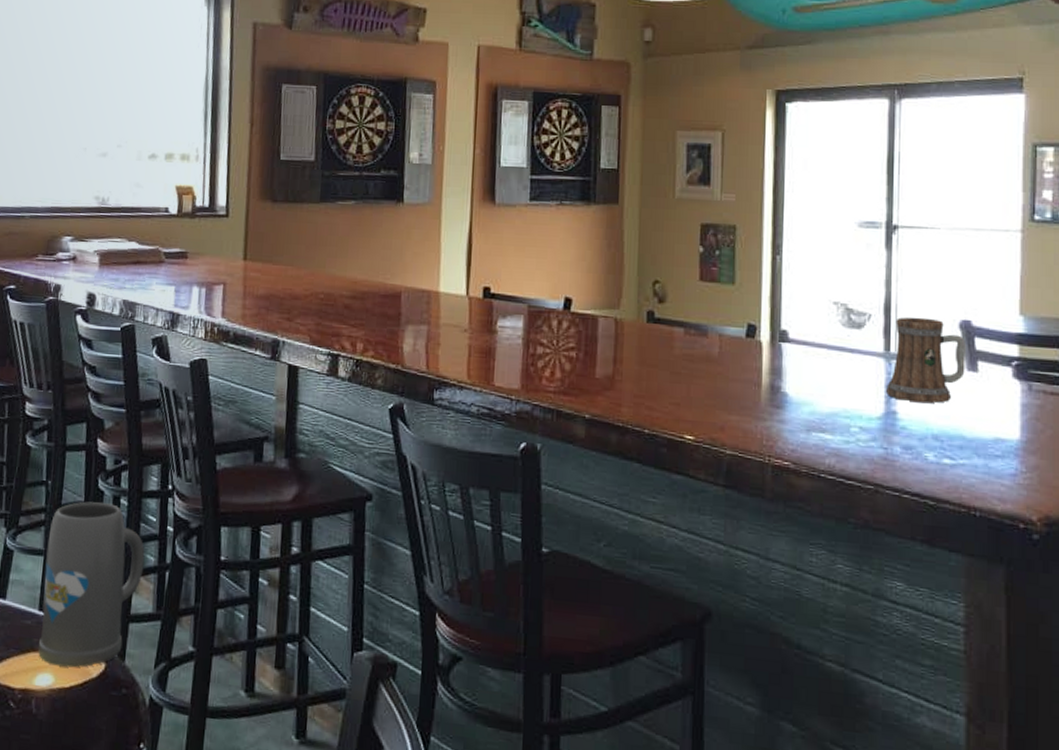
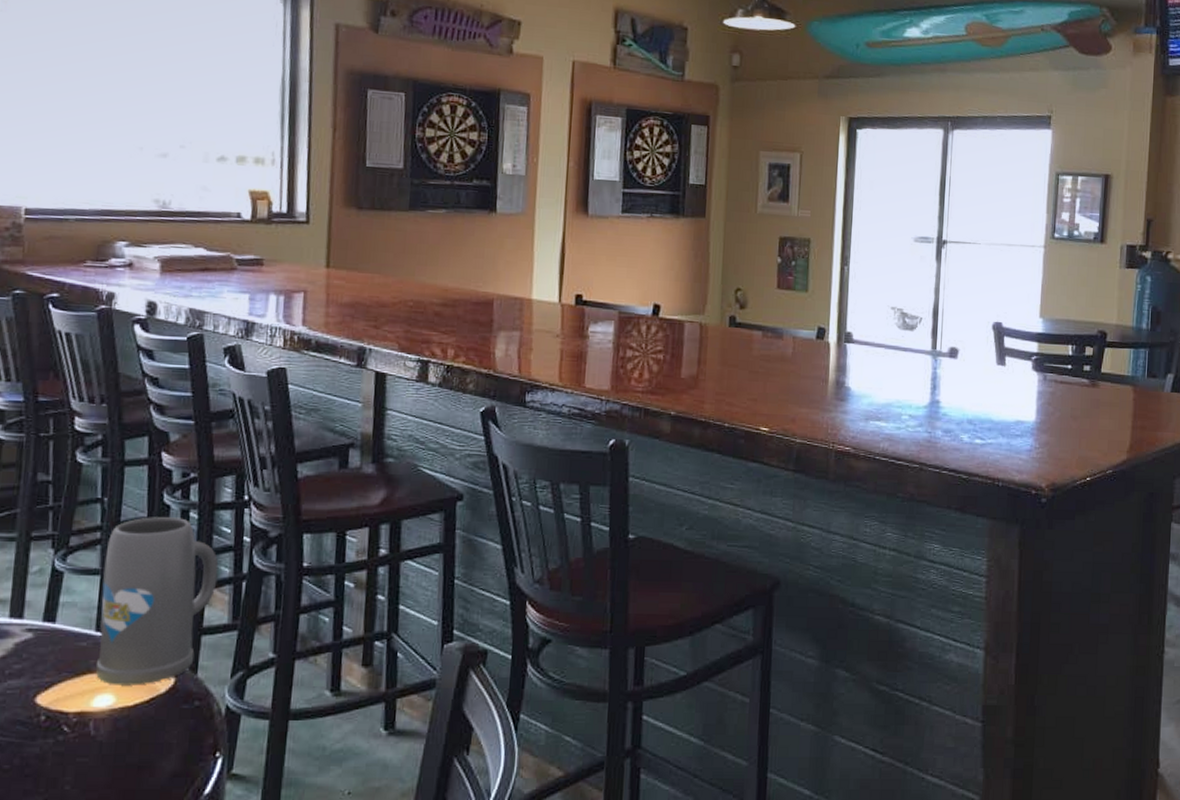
beer mug: present [886,317,966,403] -> none [932,319,997,393]

